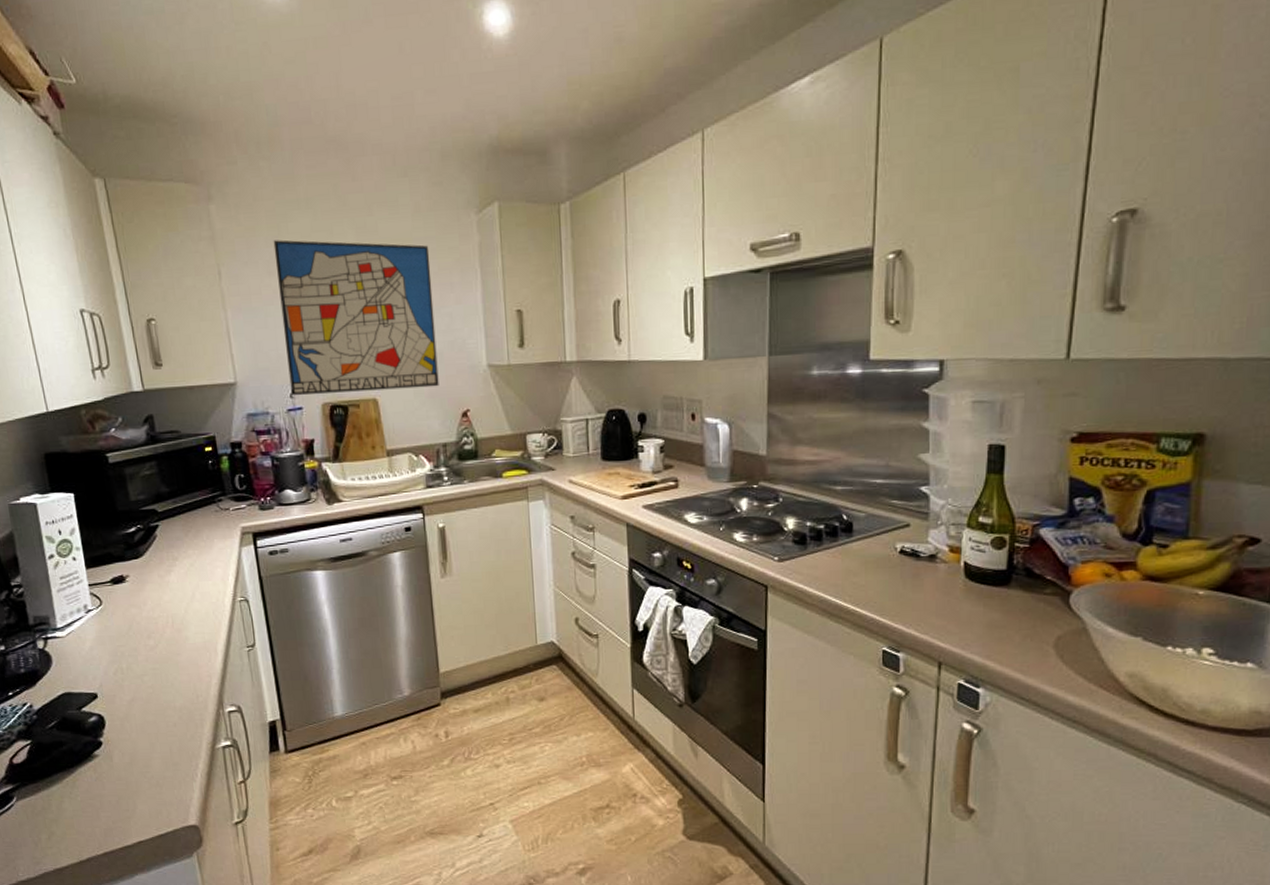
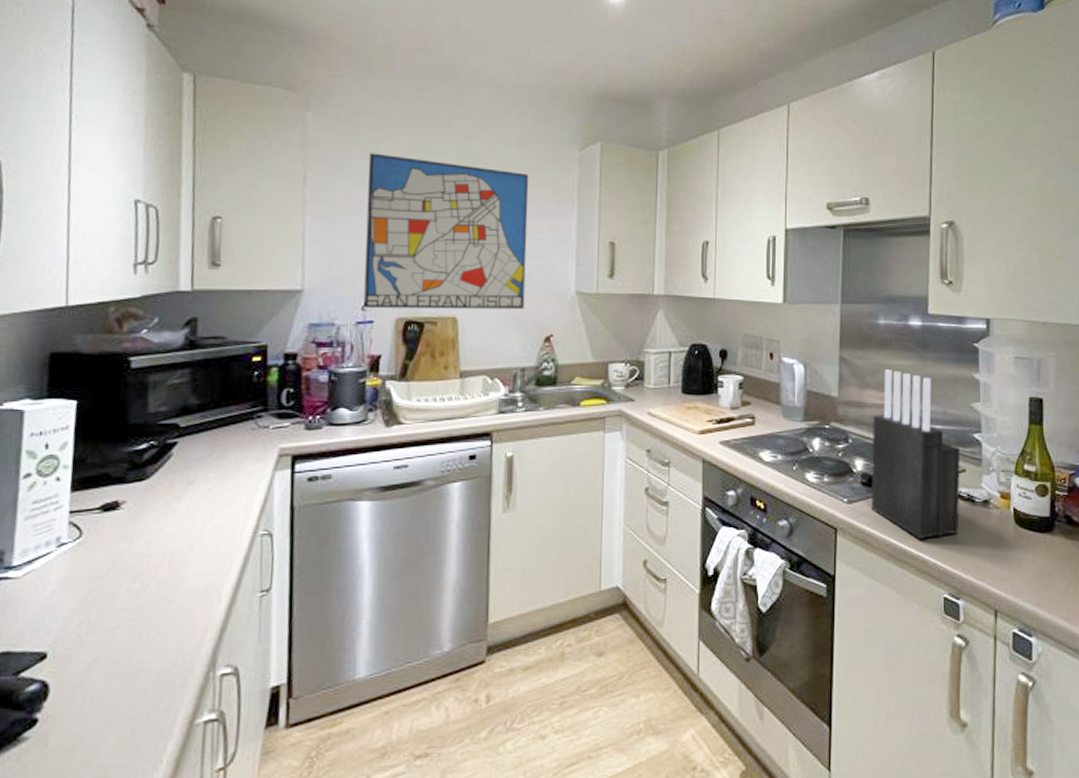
knife block: none [803,423,904,596] -> present [871,370,960,540]

